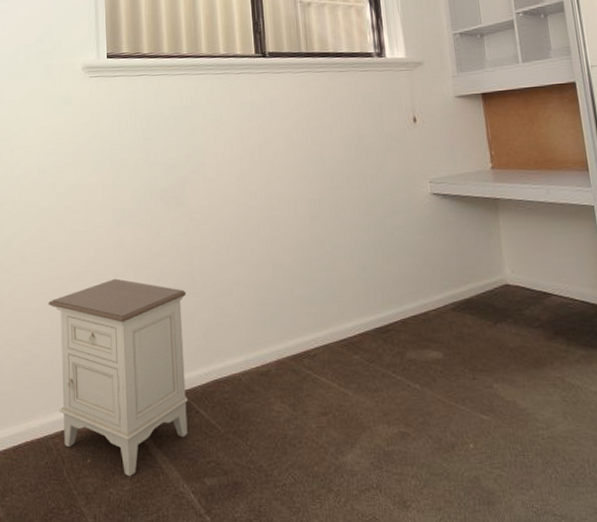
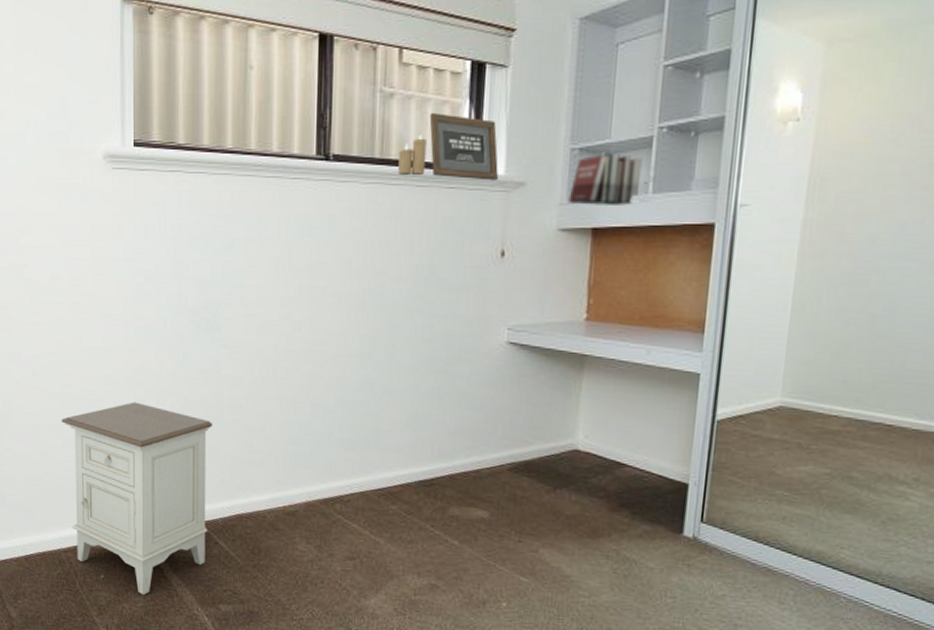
candle: none [320,32,343,65] -> present [398,135,427,176]
picture frame: none [340,14,401,63] -> present [429,112,499,181]
books: none [458,35,512,77] -> present [568,154,643,205]

